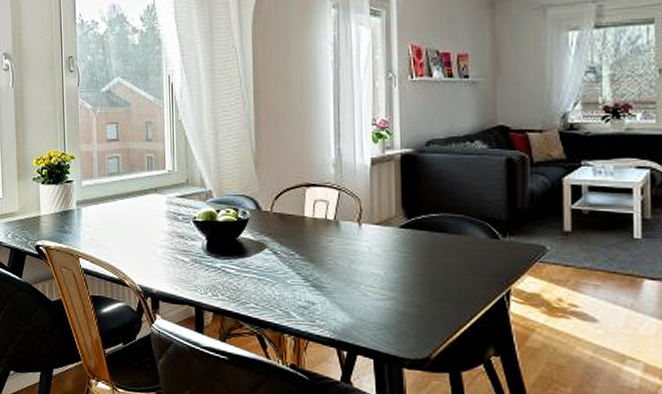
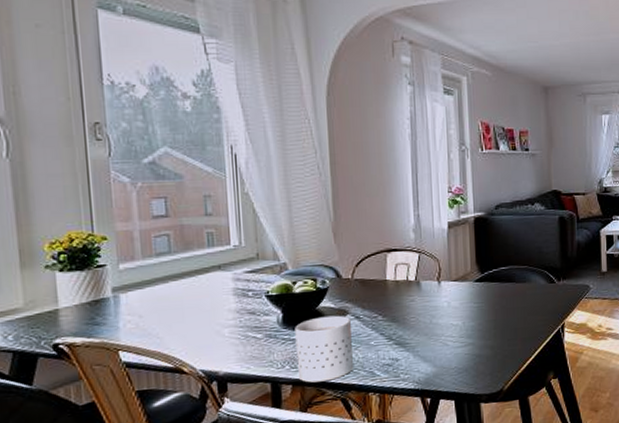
mug: none [217,247,269,315] -> present [295,315,353,383]

